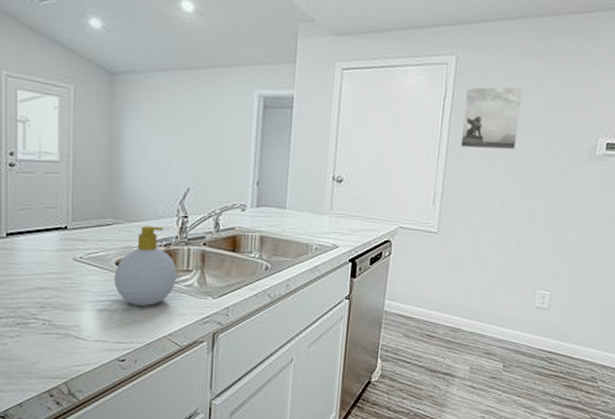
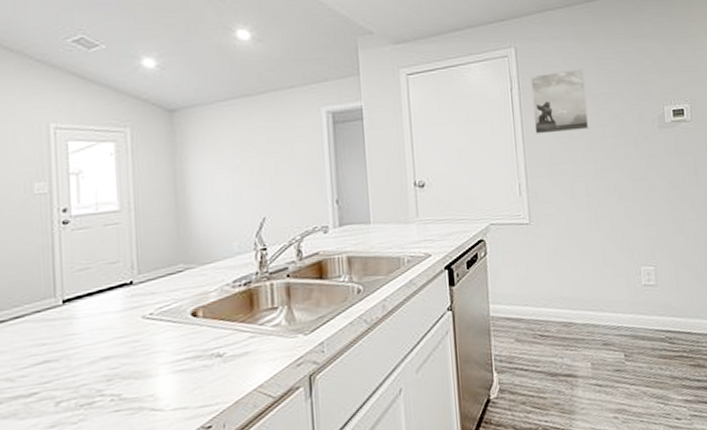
soap bottle: present [114,226,177,306] -> none [190,264,262,359]

